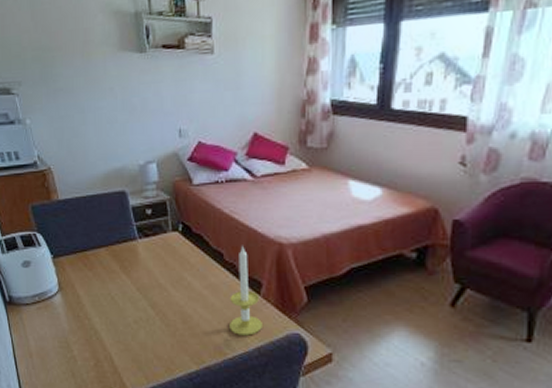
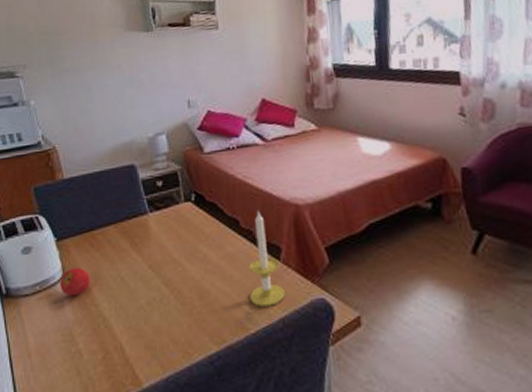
fruit: none [56,283,84,309] -> present [60,267,90,297]

